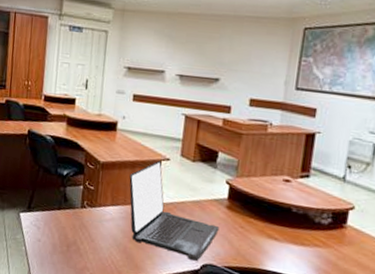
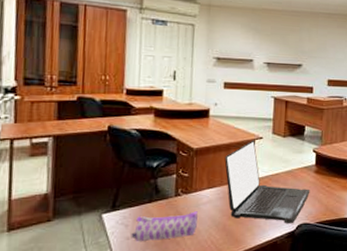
pencil case: none [41,220,101,251] -> present [131,211,198,241]

